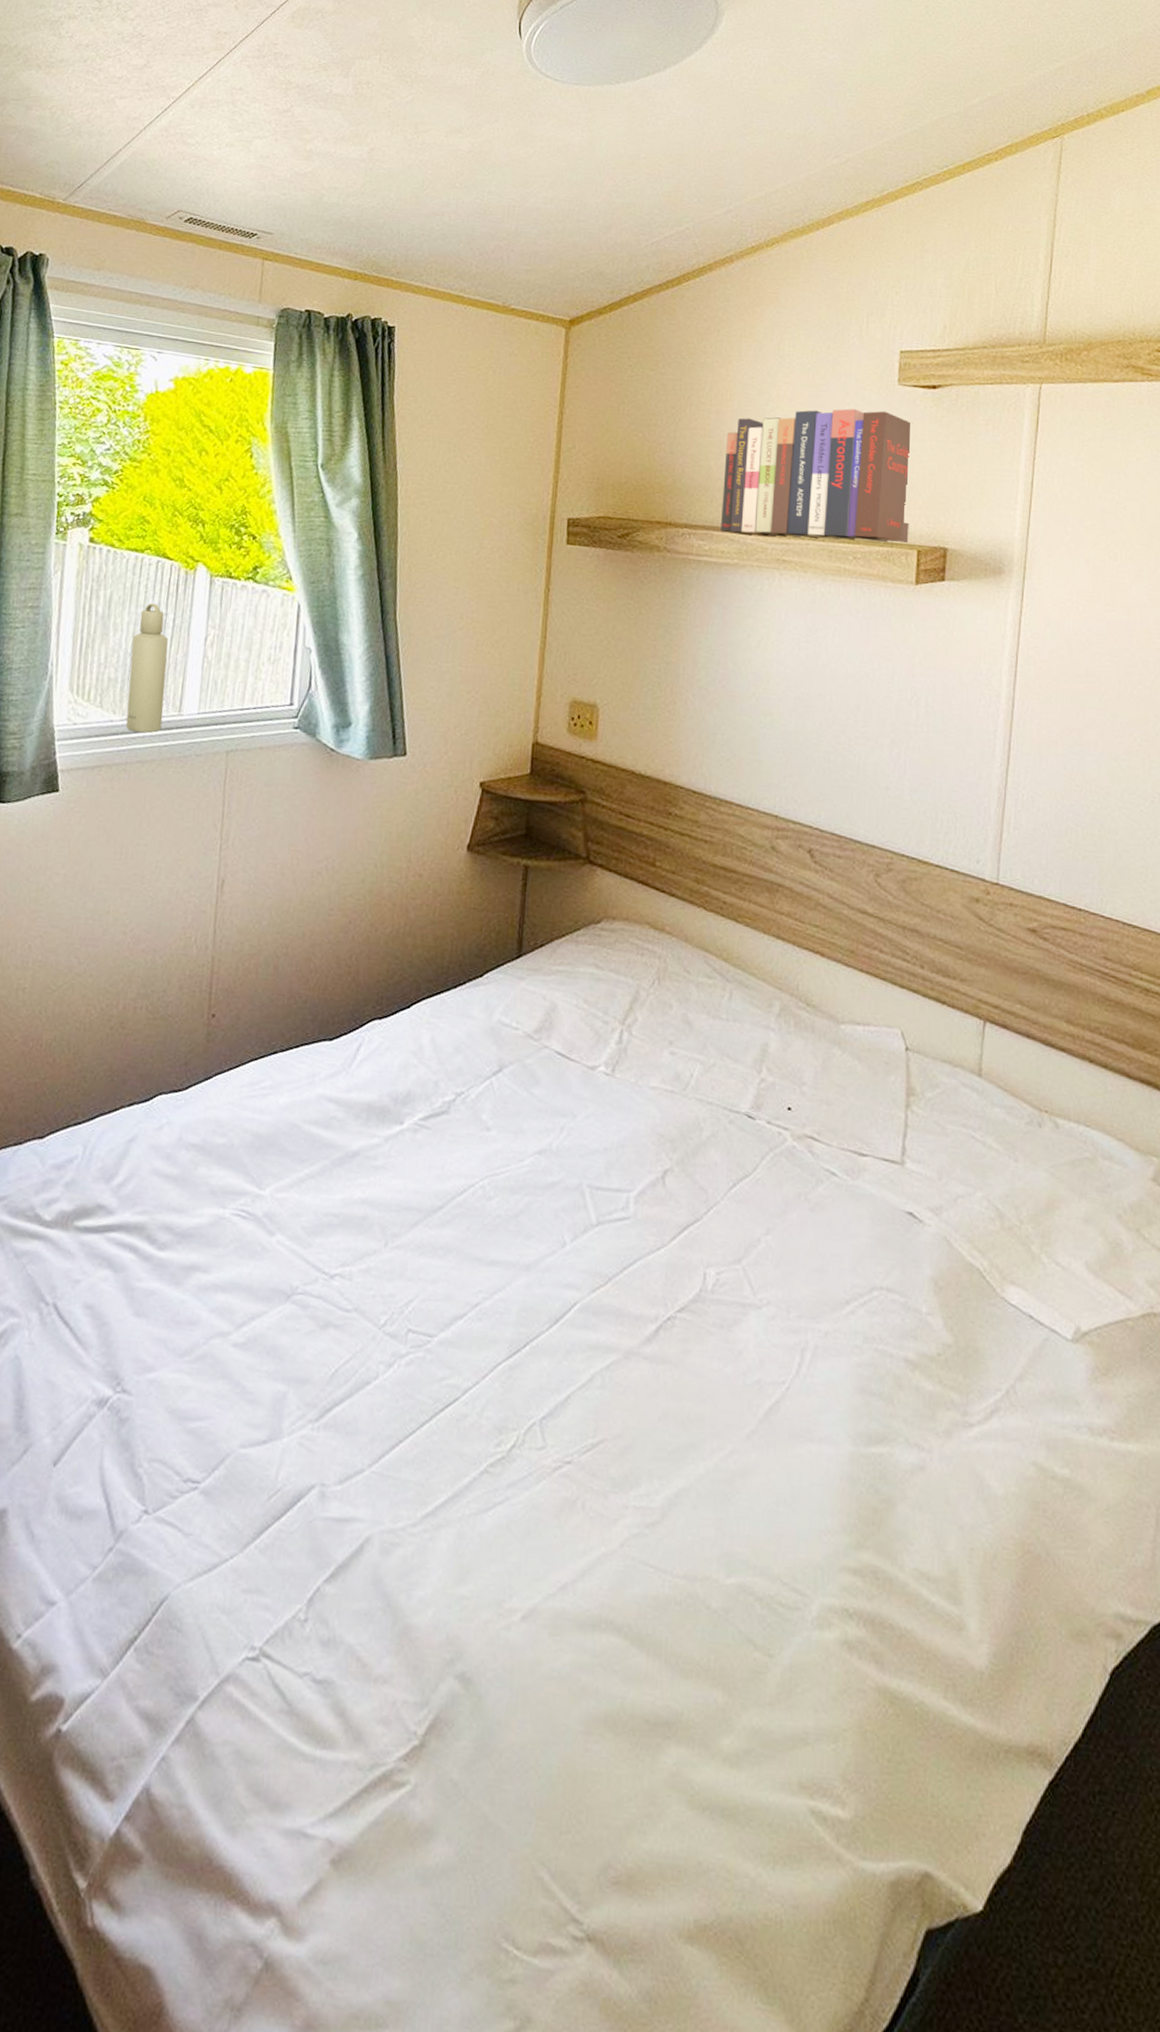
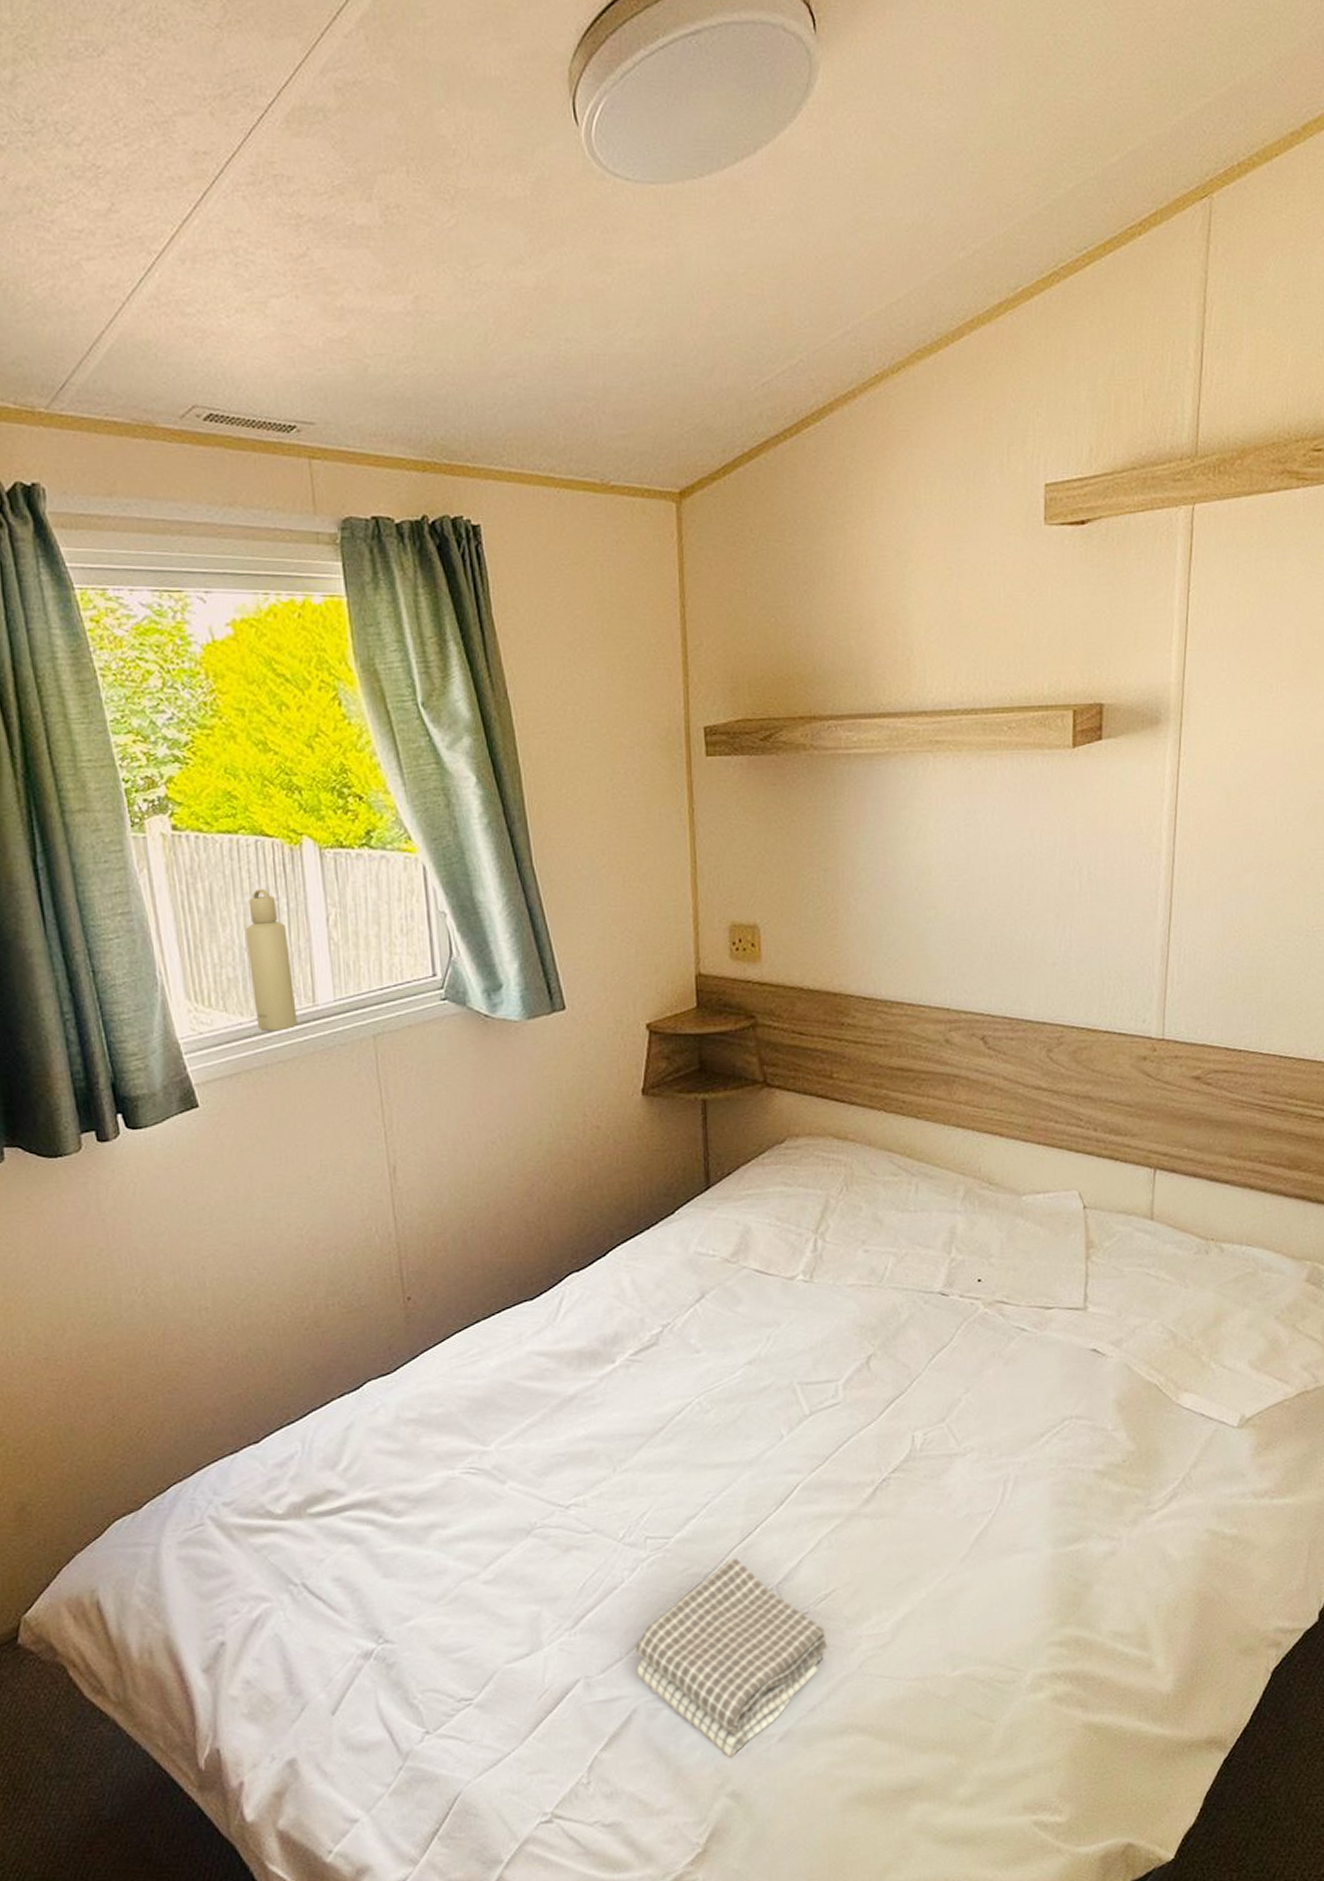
towel: none [376,1376,589,1627] -> present [635,1558,828,1758]
books: present [721,408,913,543] -> none [866,557,1064,719]

